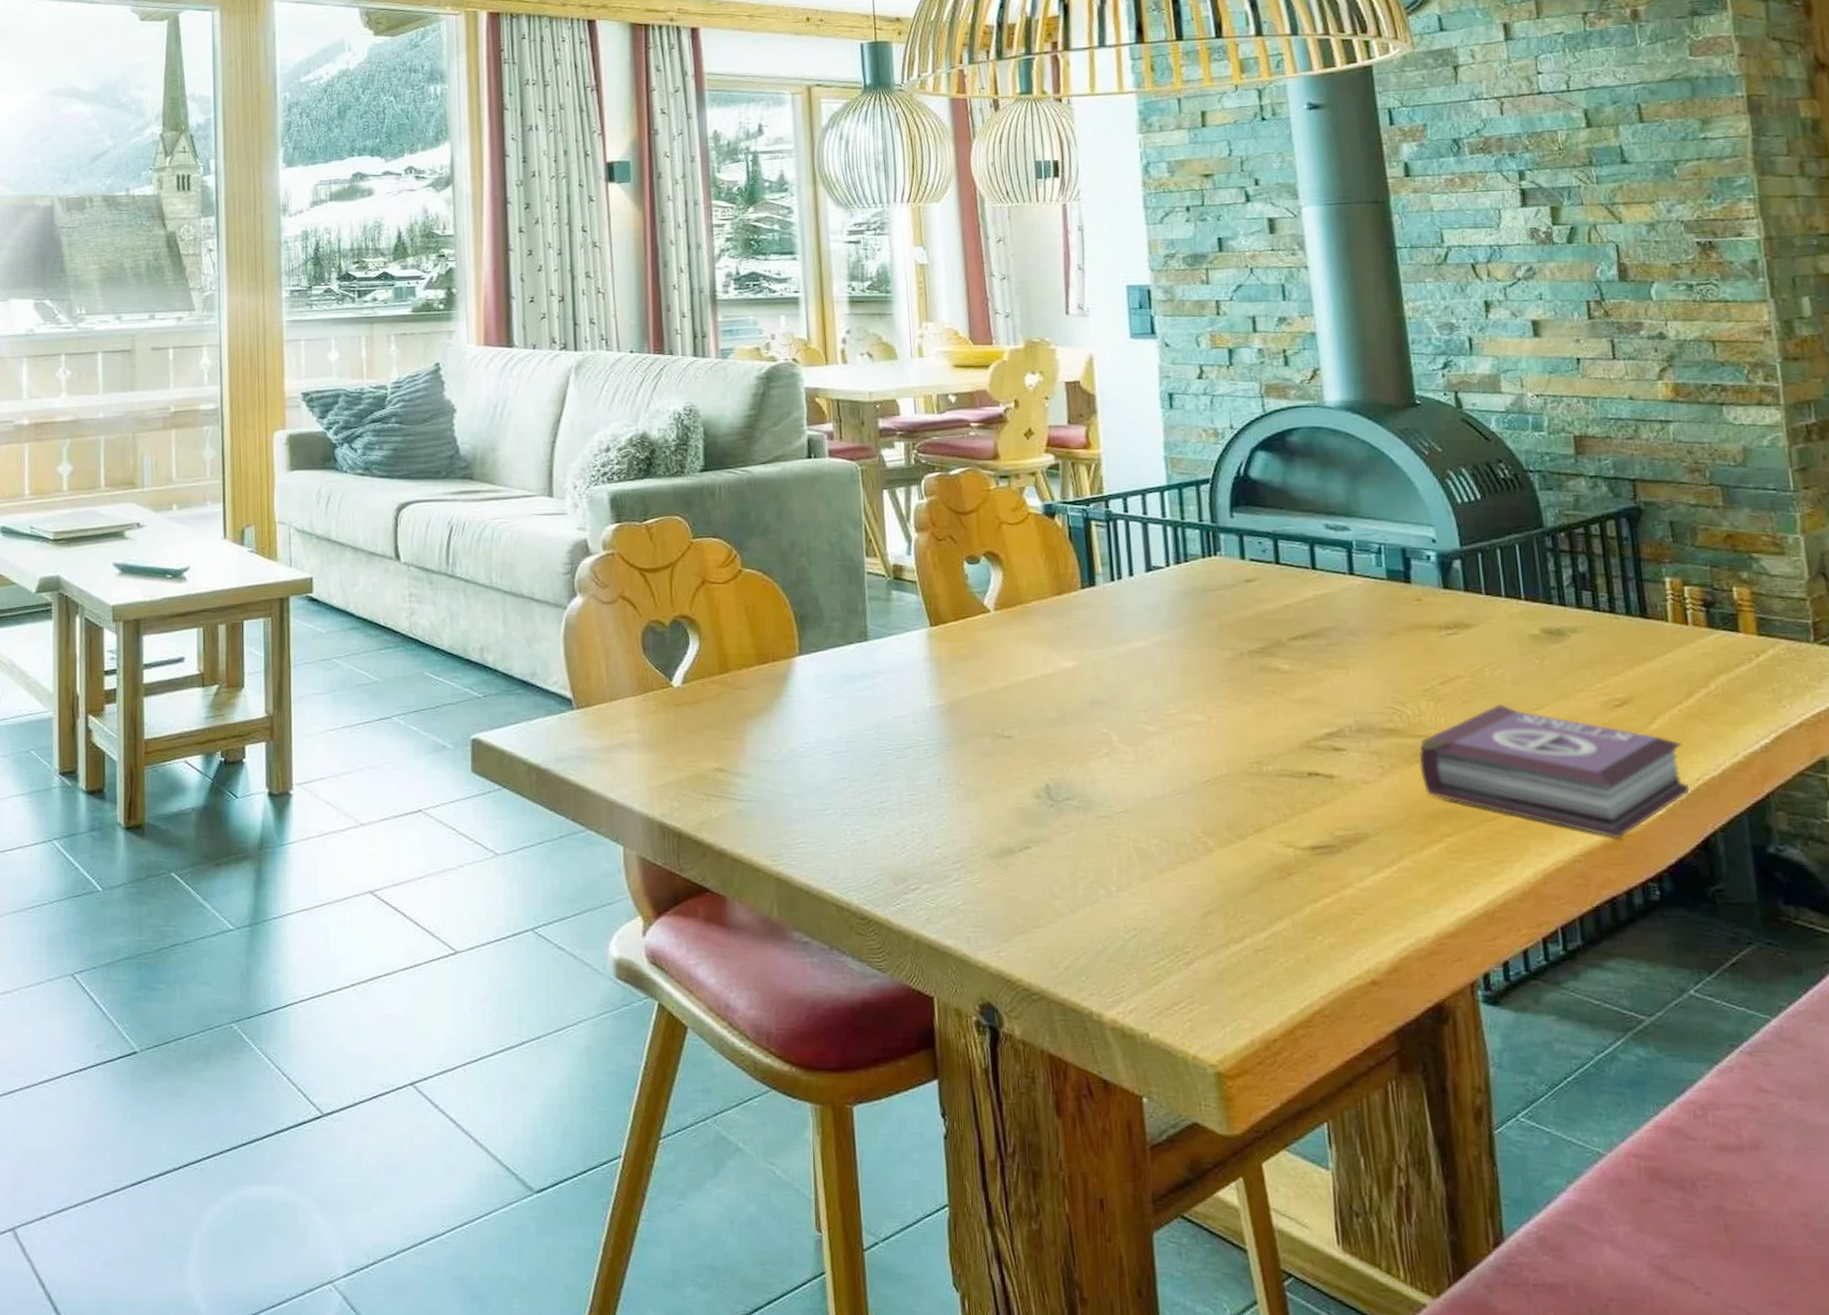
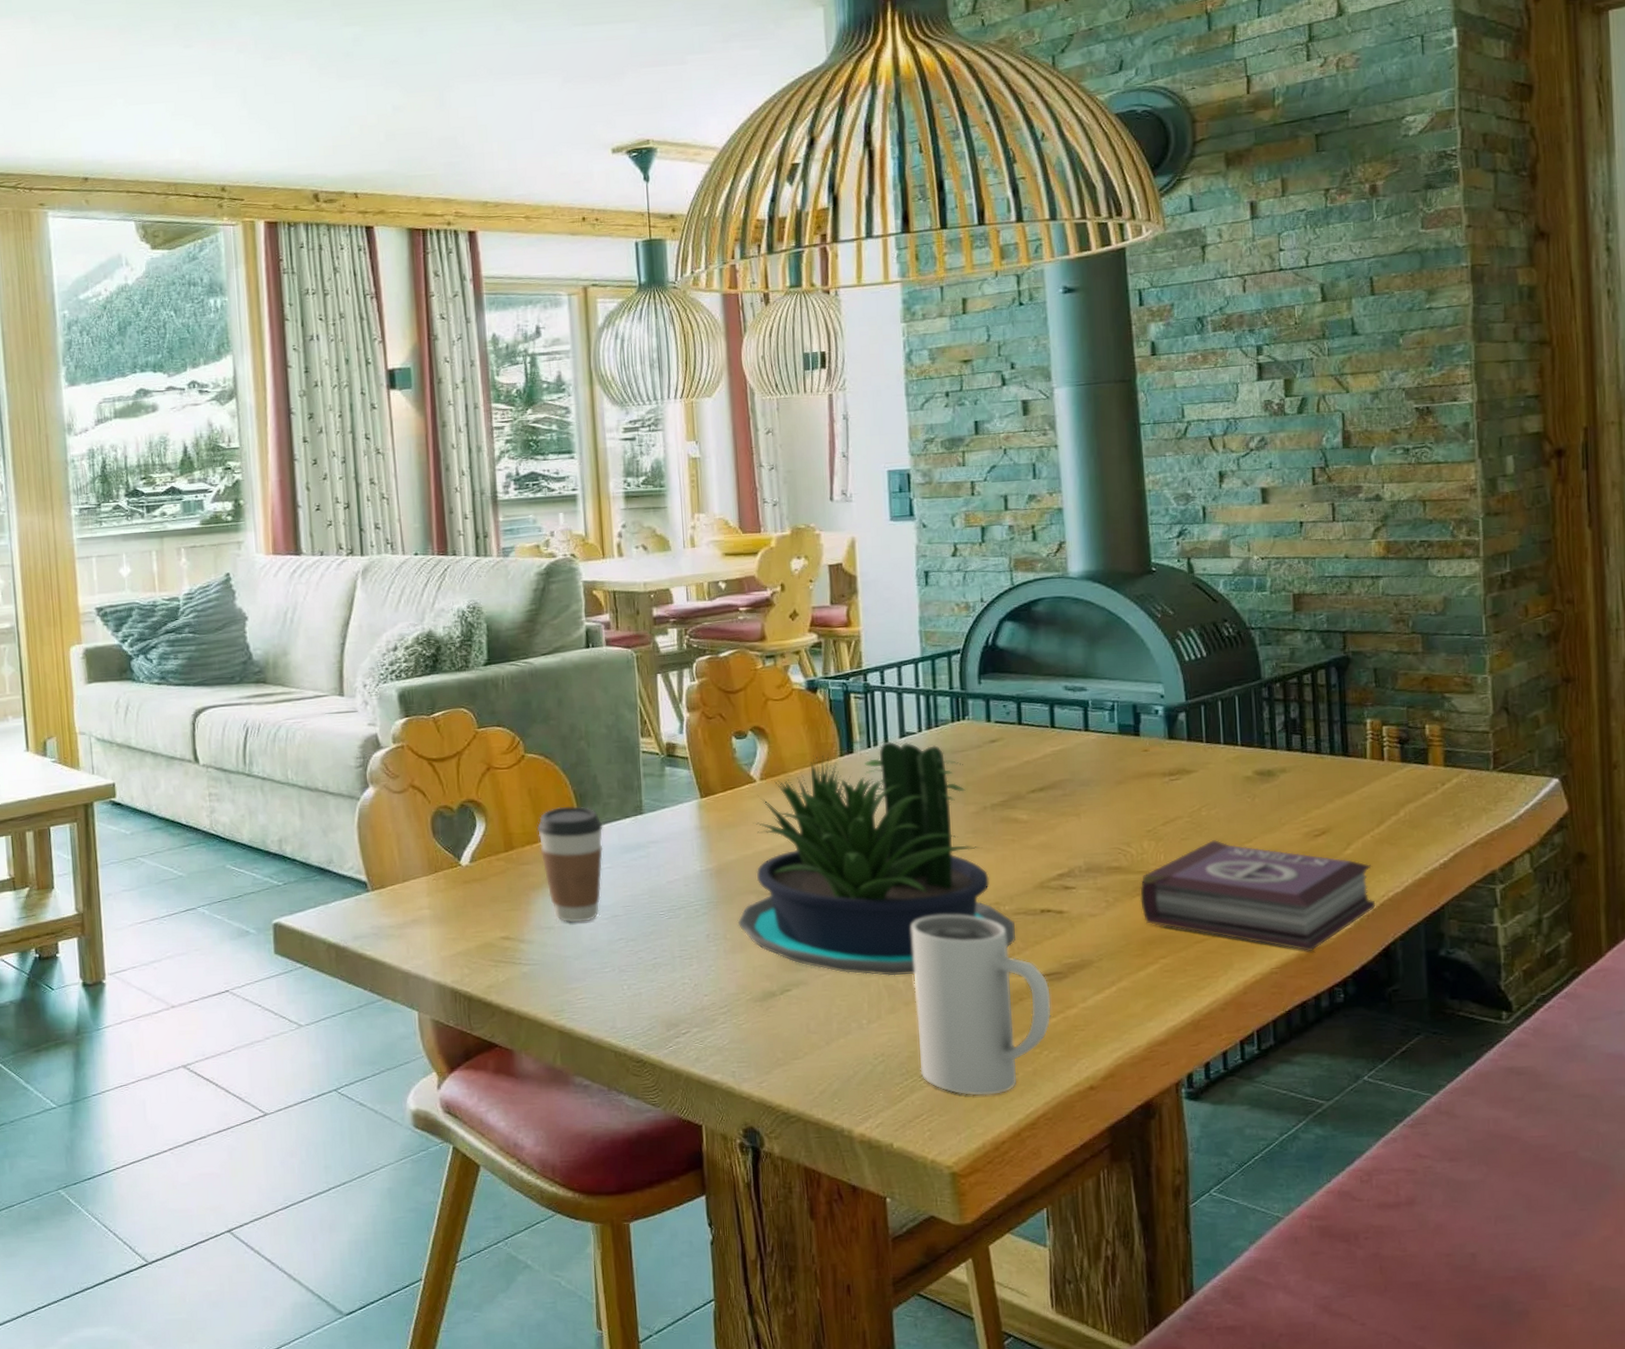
coffee cup: none [753,627,825,757] -> present [536,806,603,923]
potted plant: none [971,574,1282,838] -> present [737,741,1016,976]
mug: none [1163,772,1325,983] -> present [911,914,1052,1095]

